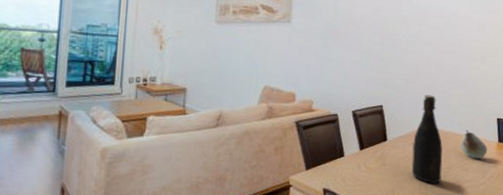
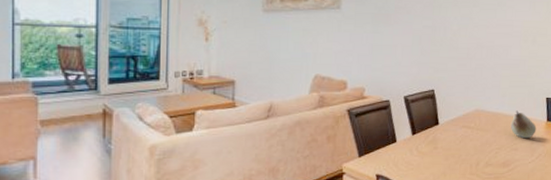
bottle: present [411,95,443,184] -> none [462,77,493,164]

